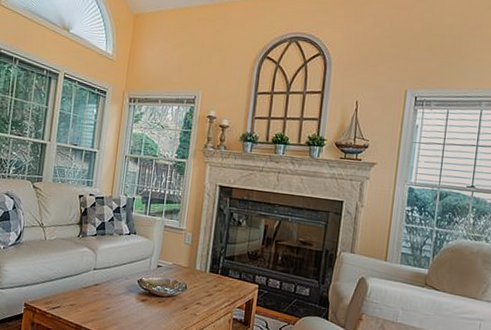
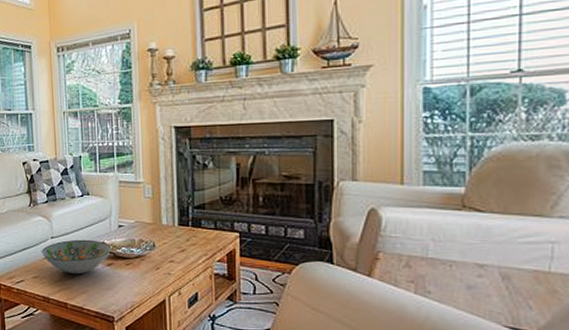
decorative bowl: none [81,273,148,307] -> present [41,239,112,275]

